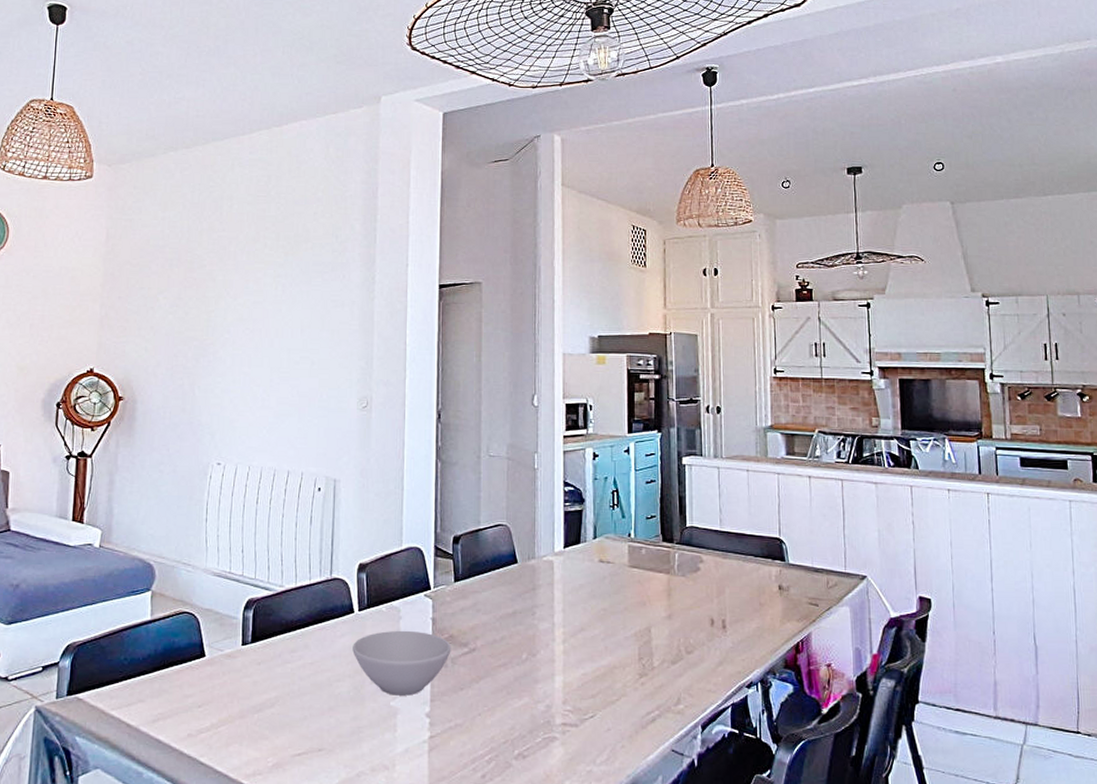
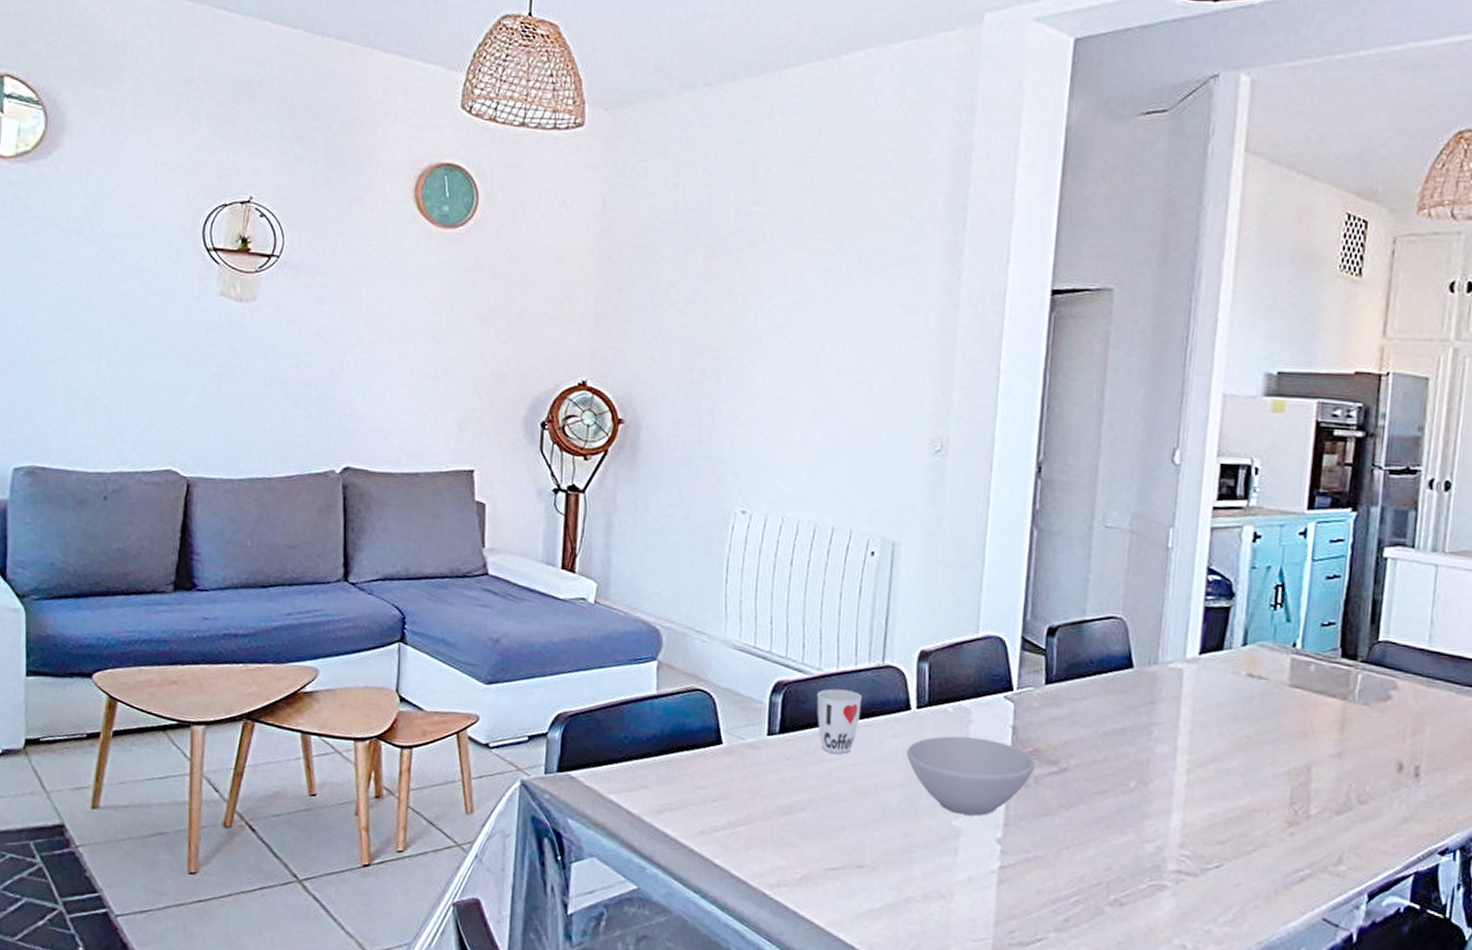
cup: none [280,601,316,655] -> present [816,688,863,754]

